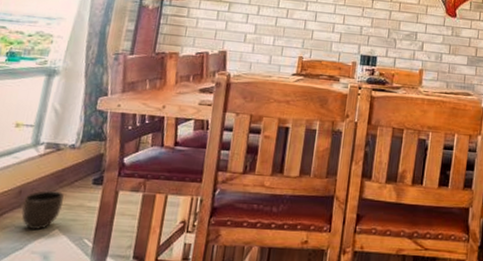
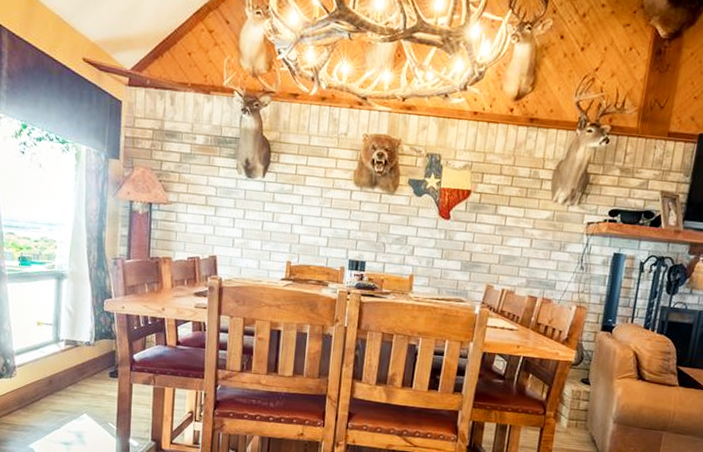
planter: present [21,190,64,230] -> none [54,380,87,413]

